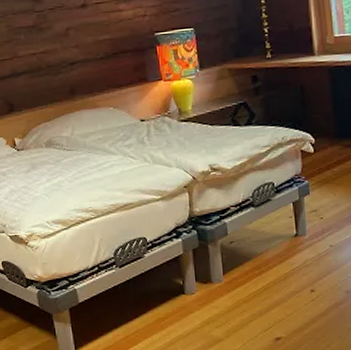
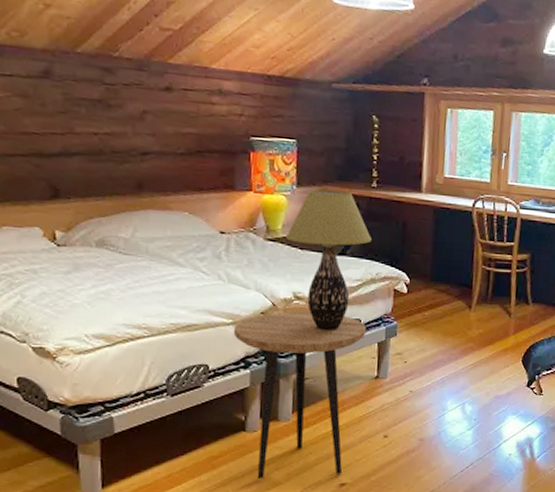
side table: none [162,181,281,337] -> present [233,311,367,480]
table lamp: none [196,66,273,196] -> present [286,190,371,330]

